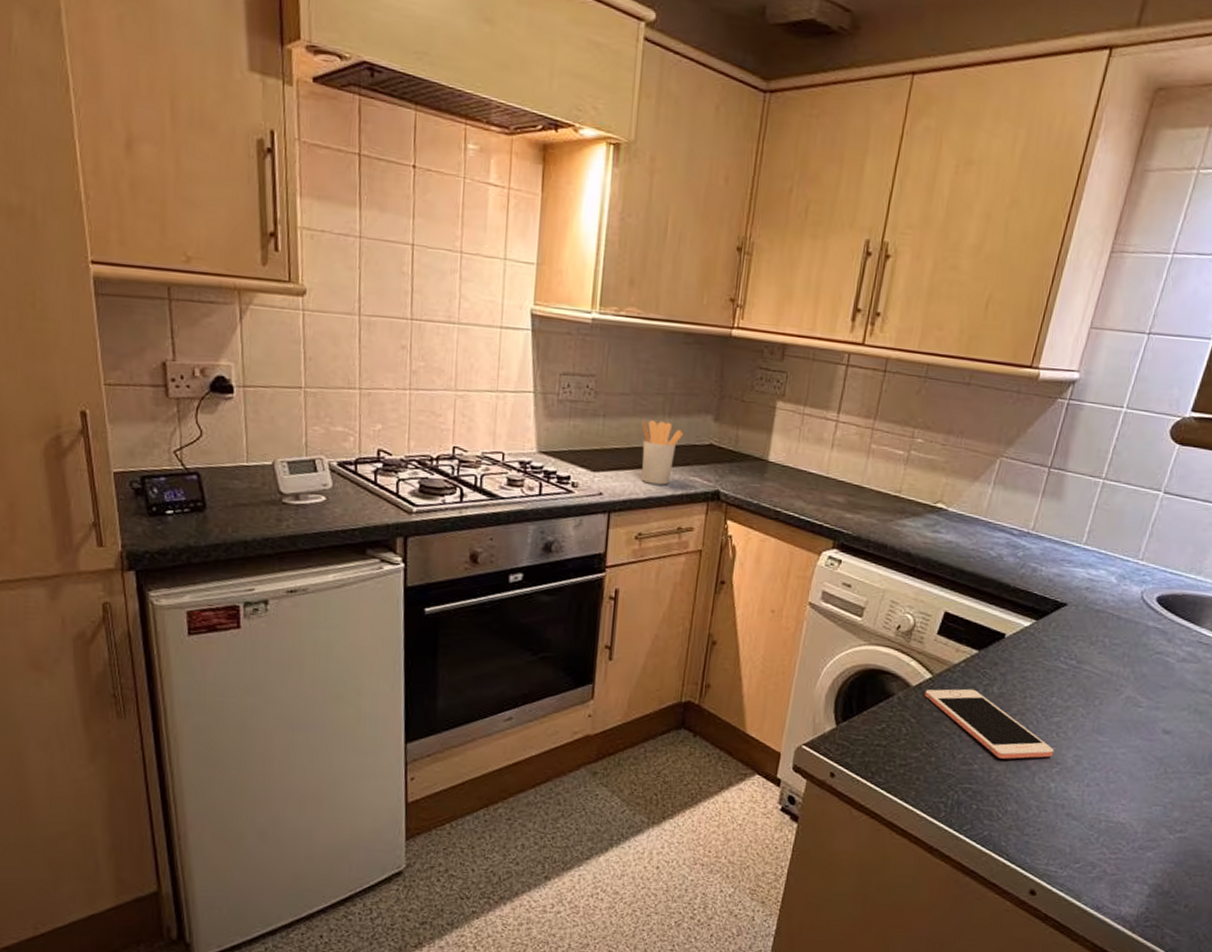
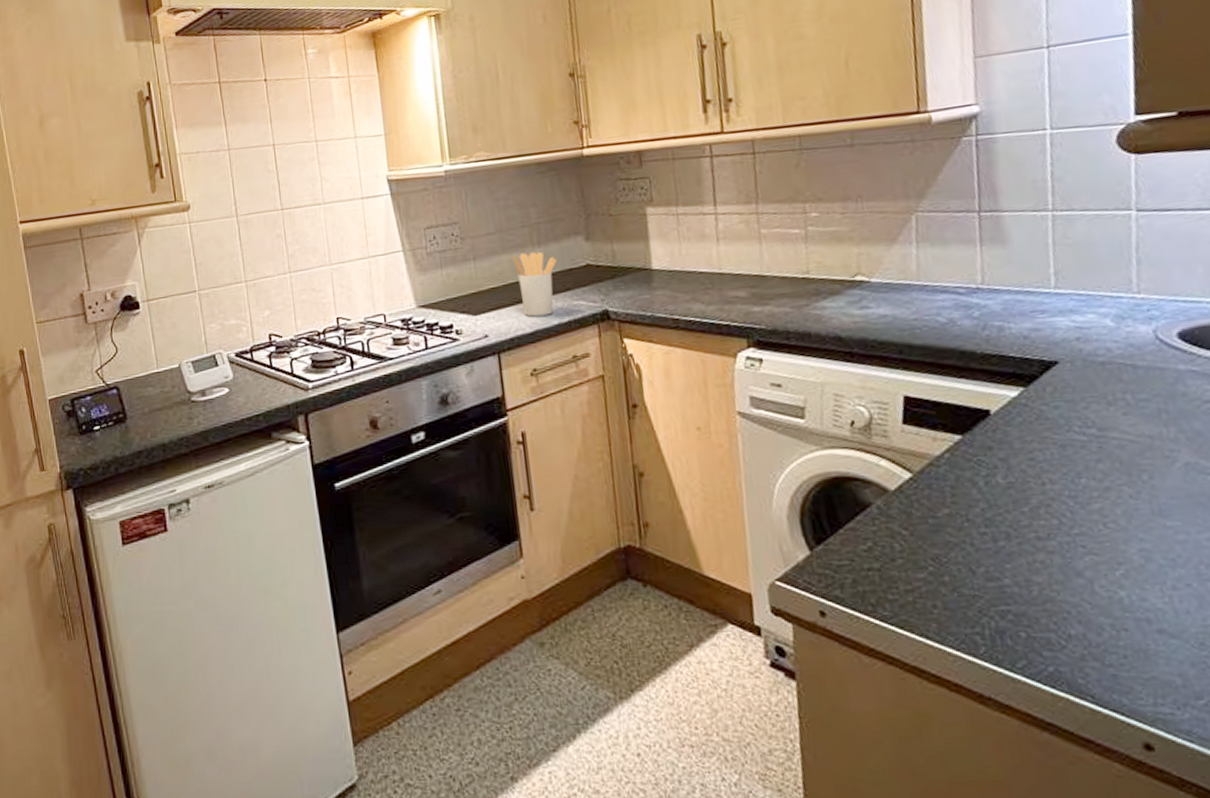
cell phone: present [924,688,1054,759] -> none [909,483,1110,567]

